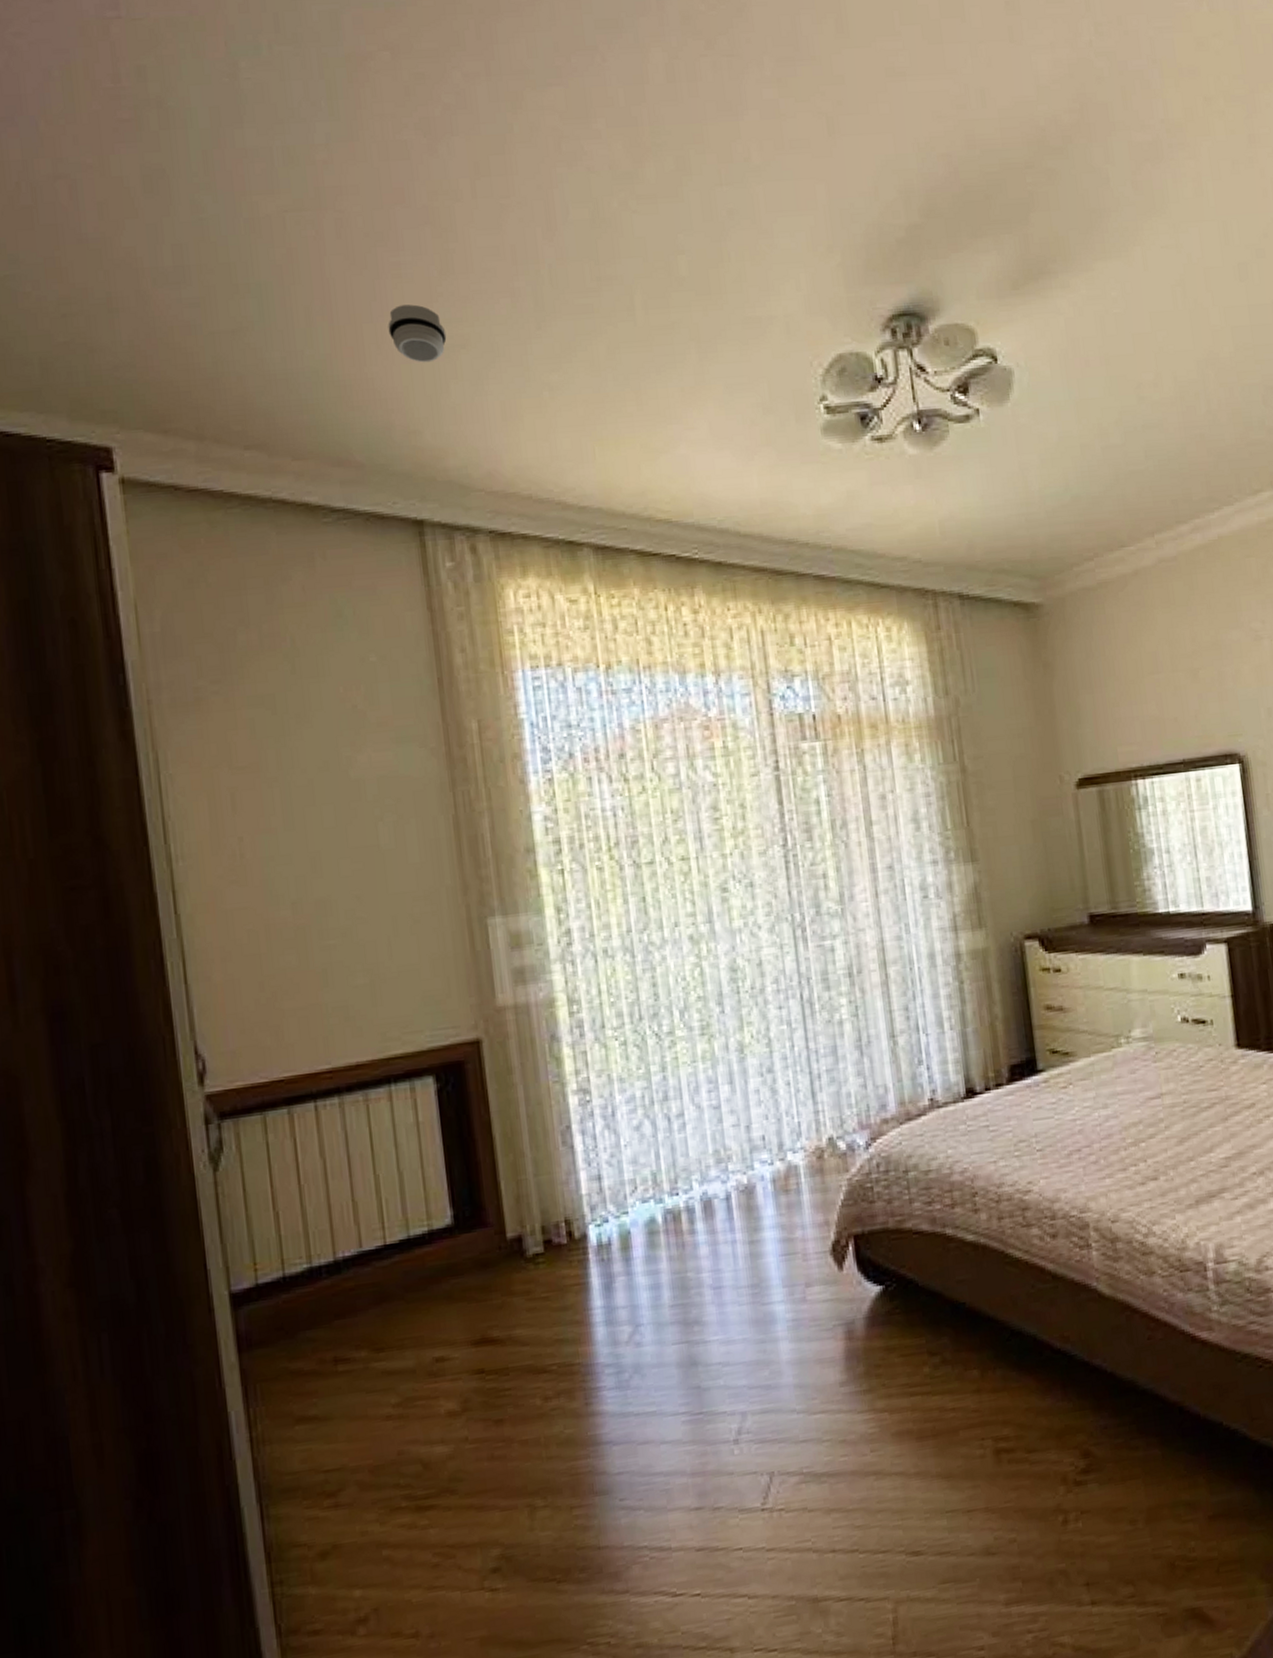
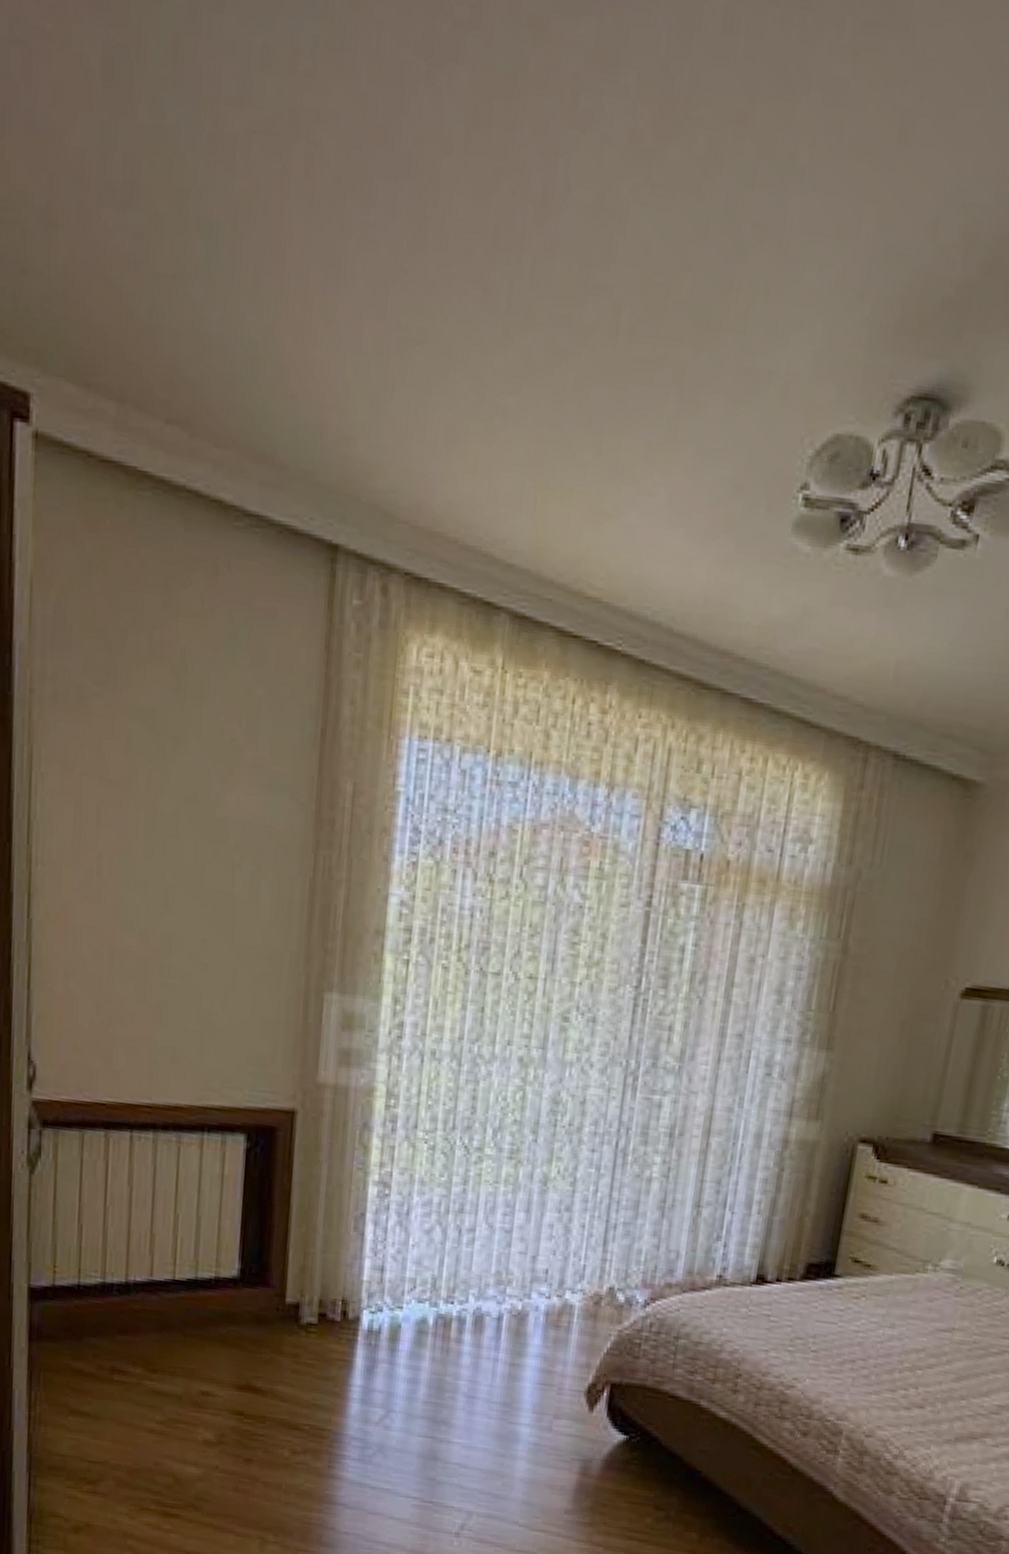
smoke detector: present [388,304,447,363] -> none [341,277,404,356]

